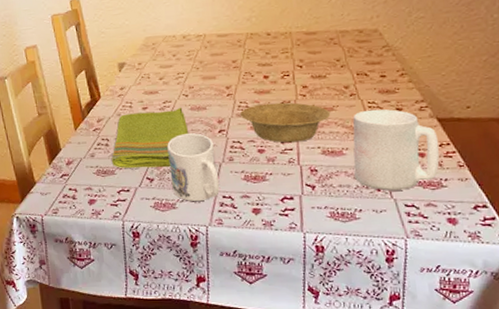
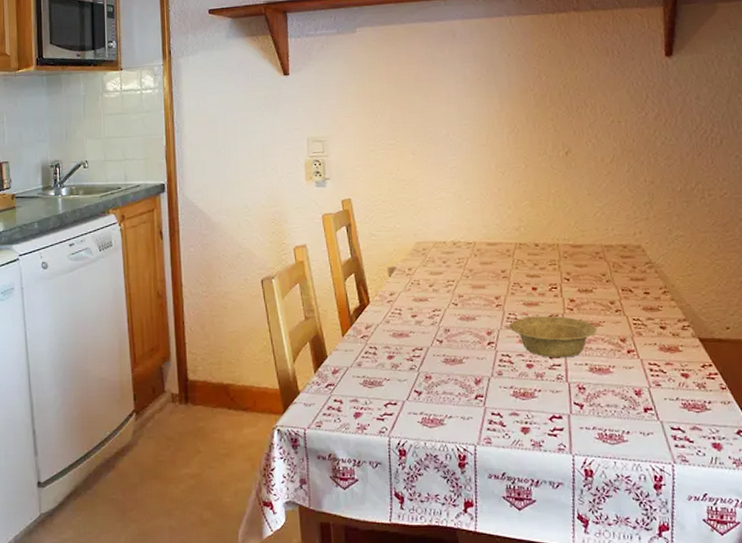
dish towel: present [111,107,188,168] -> none [378,316,457,380]
mug: present [167,133,220,202] -> none [436,344,488,419]
mug: present [353,109,440,191] -> none [619,326,703,413]

